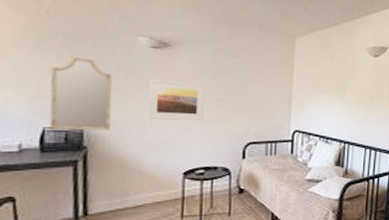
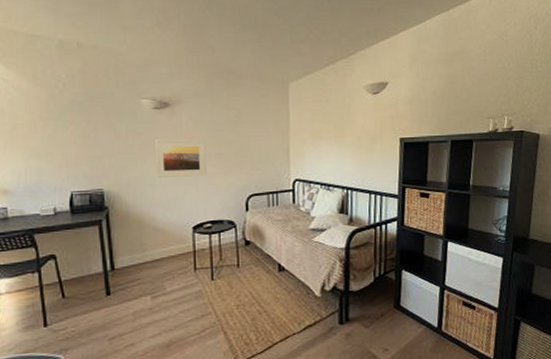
home mirror: present [49,57,112,131] -> none [72,125,125,194]

